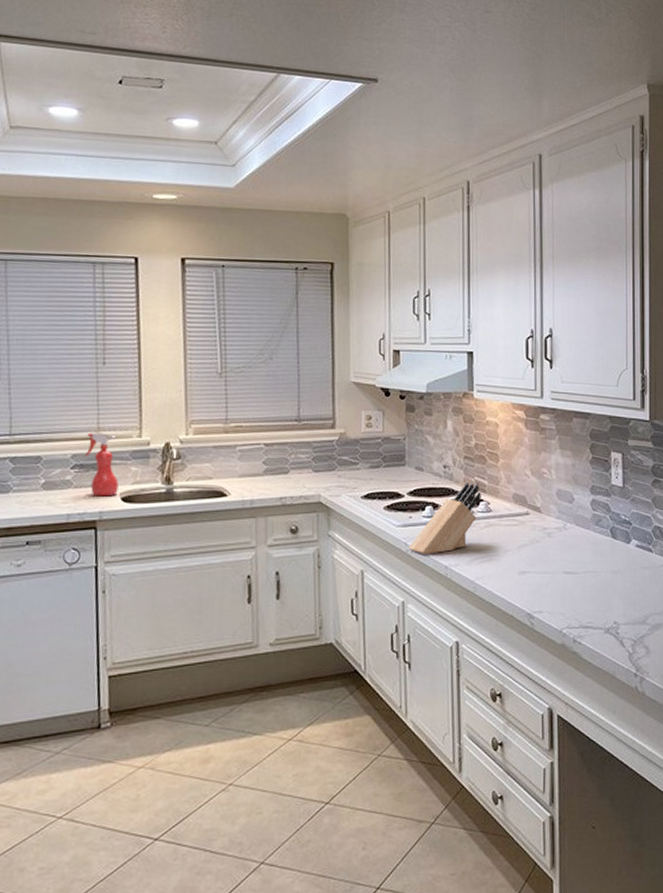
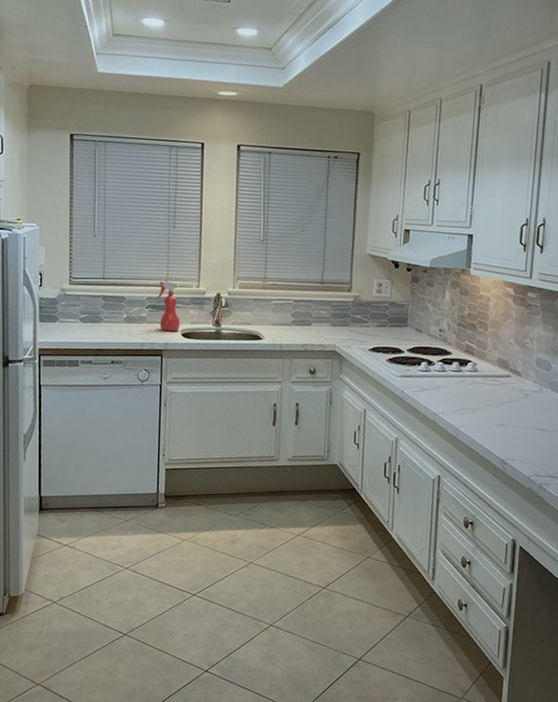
knife block: present [408,483,481,554] -> none [404,345,470,402]

